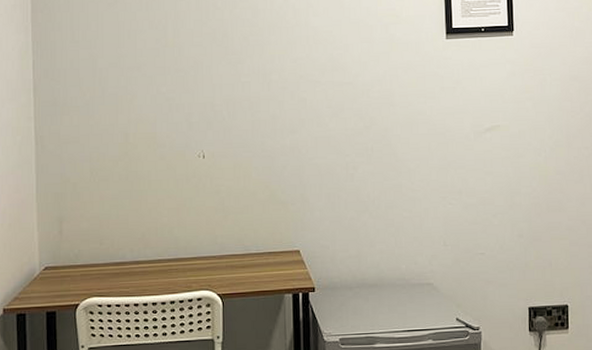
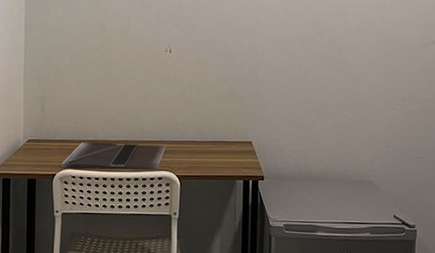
laptop: none [84,262,205,296] -> present [60,142,167,170]

